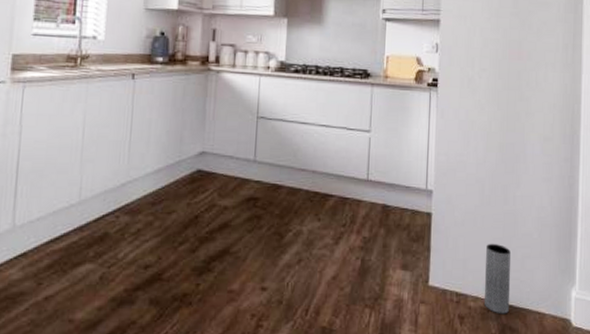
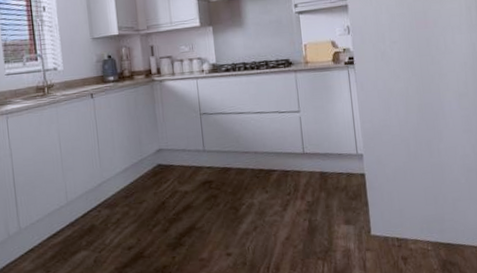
vase: present [484,243,511,314] -> none [418,192,448,252]

